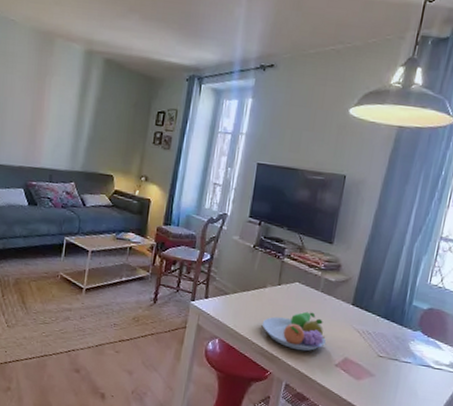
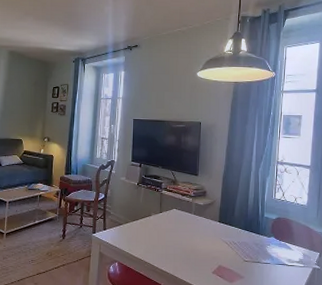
fruit bowl: present [262,311,326,352] -> none [151,231,202,264]

